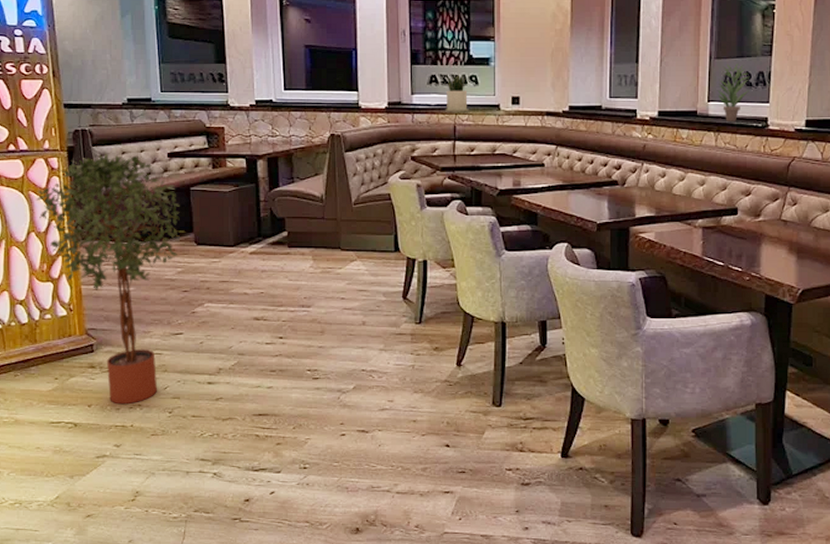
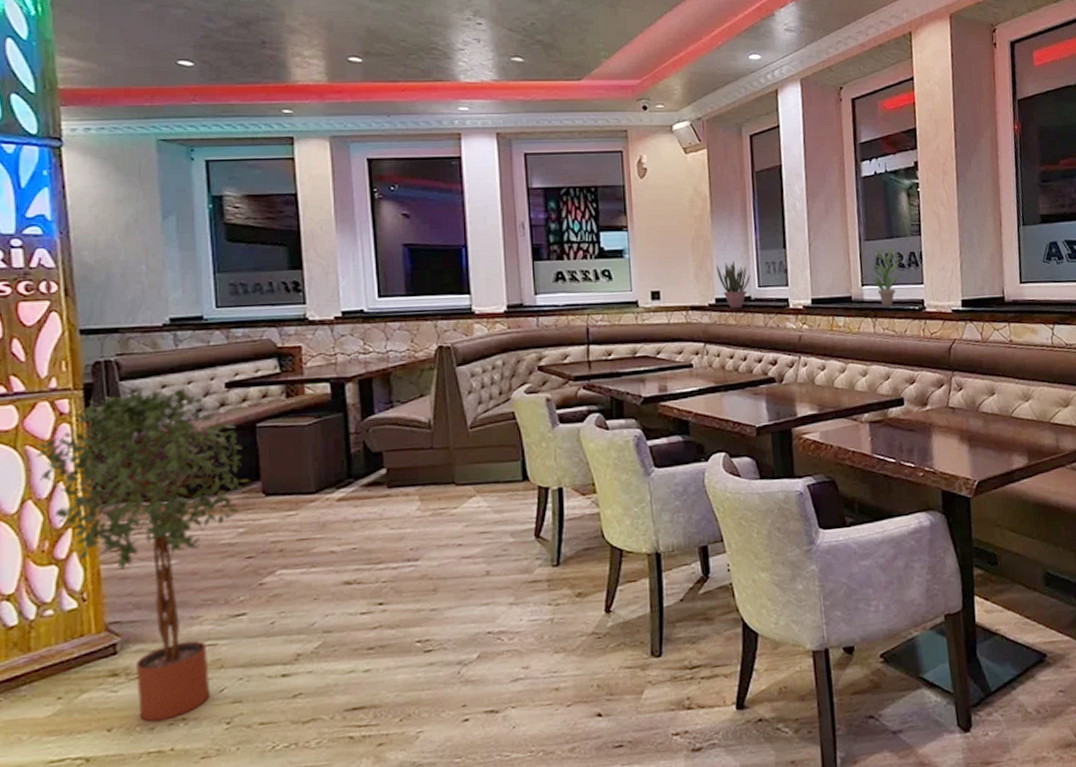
planter: present [444,75,469,112] -> none [574,270,603,313]
potted plant: none [573,72,603,117] -> present [717,260,750,309]

